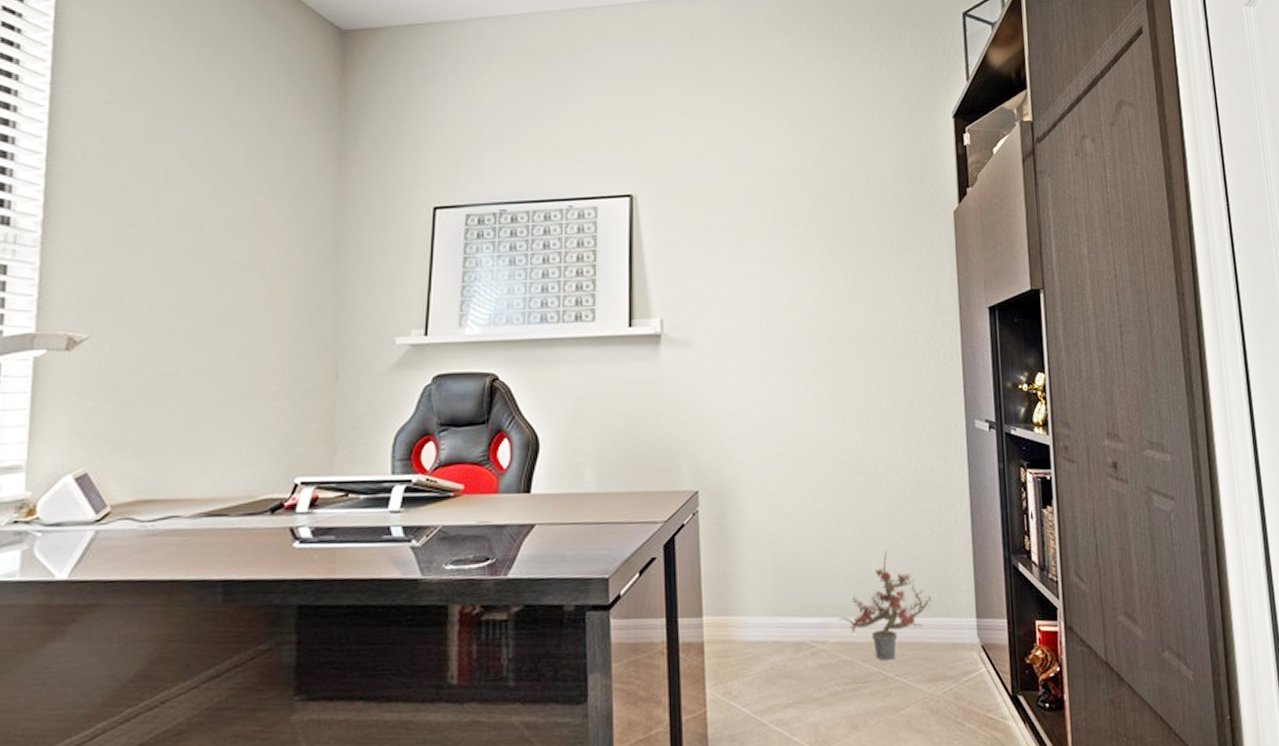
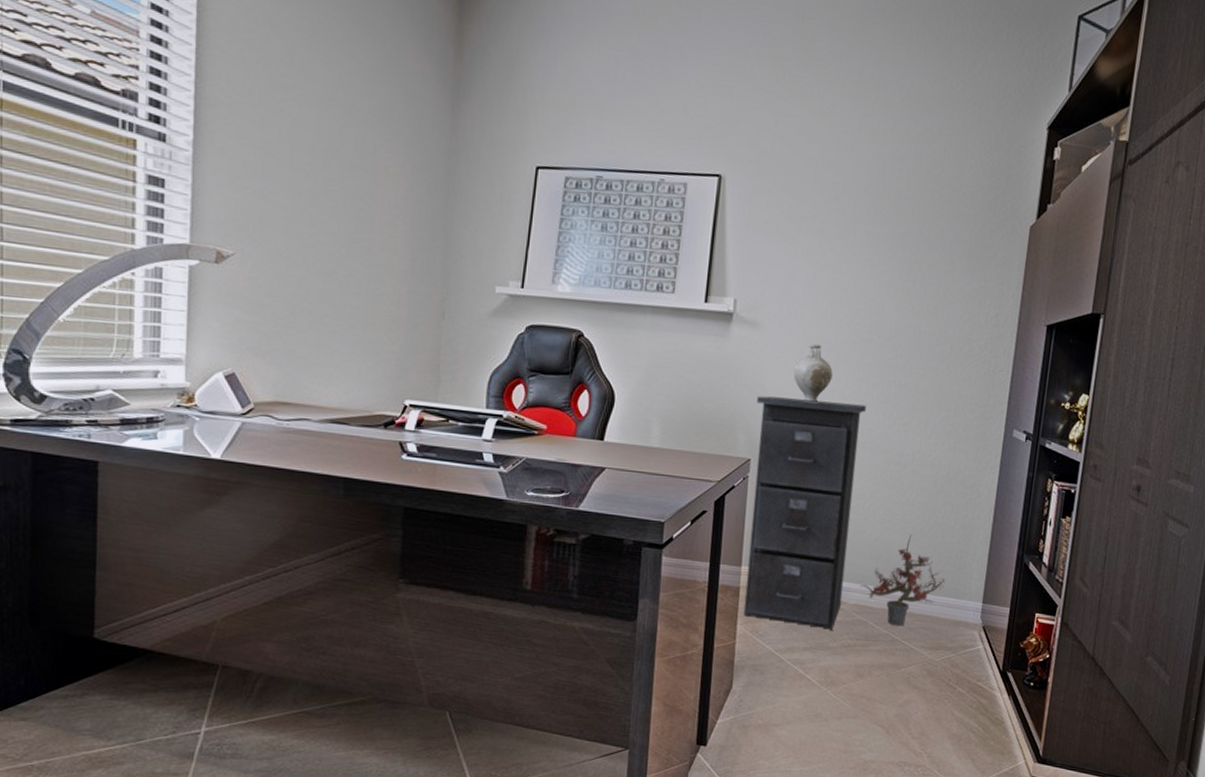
filing cabinet: none [698,414,822,678] -> present [743,395,866,630]
decorative vase: none [733,356,776,419] -> present [793,343,833,402]

